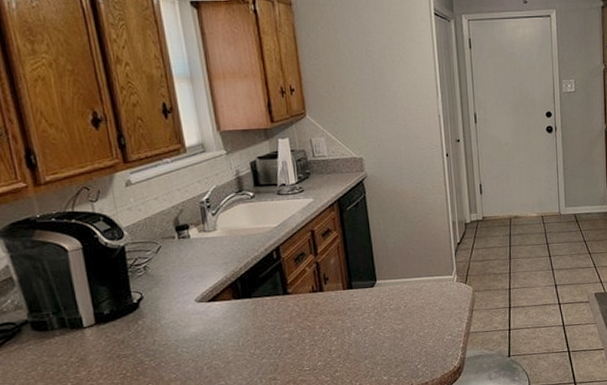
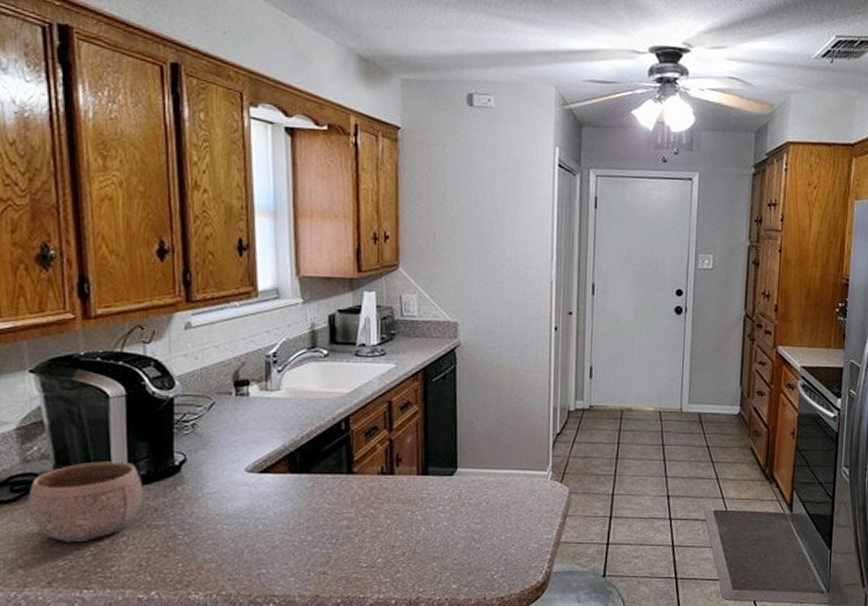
bowl: none [9,304,110,378] -> present [28,461,143,543]

